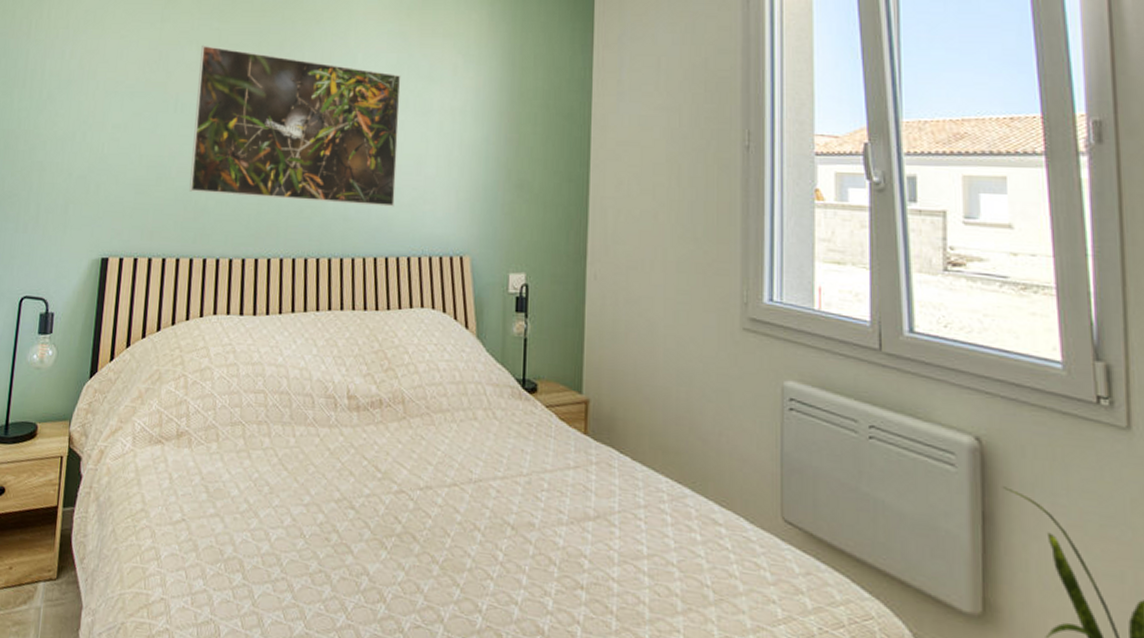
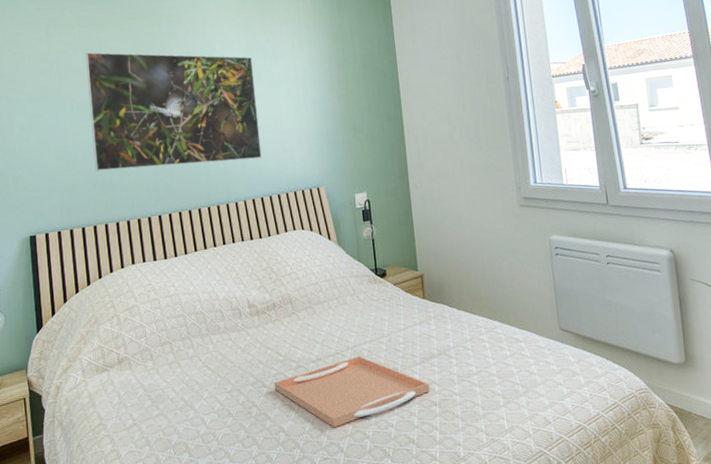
serving tray: none [364,494,576,587] -> present [274,356,430,428]

